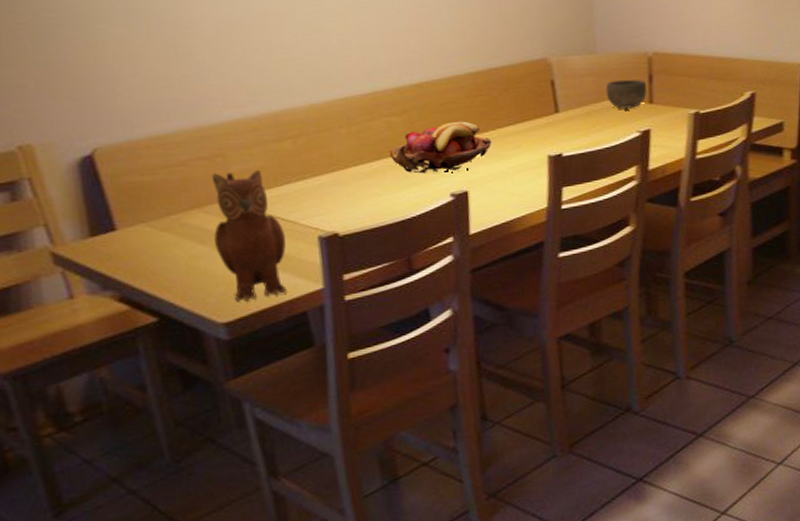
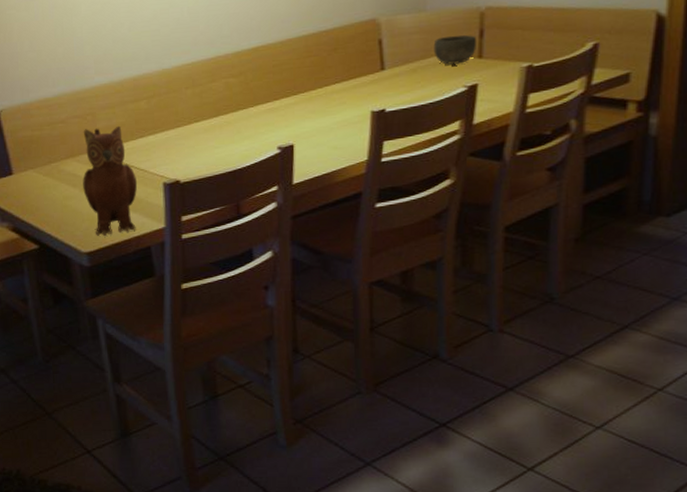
fruit basket: present [389,121,492,174] -> none [226,80,319,129]

